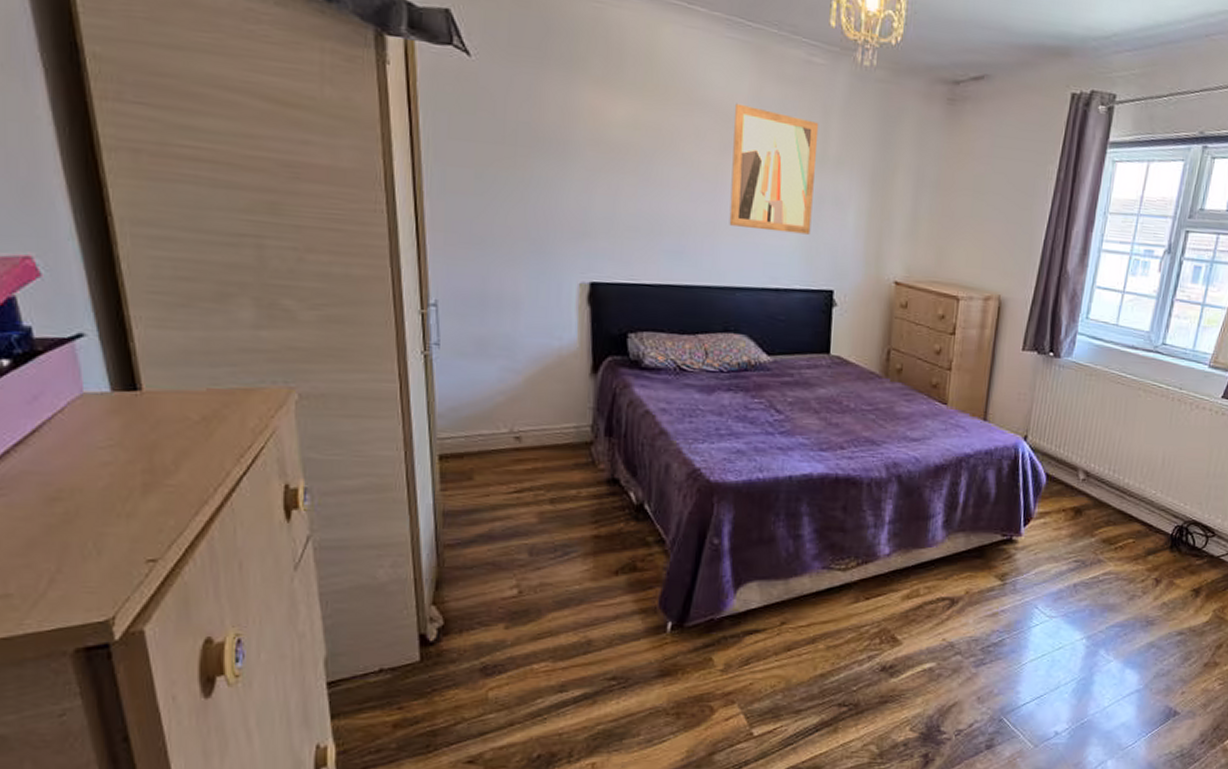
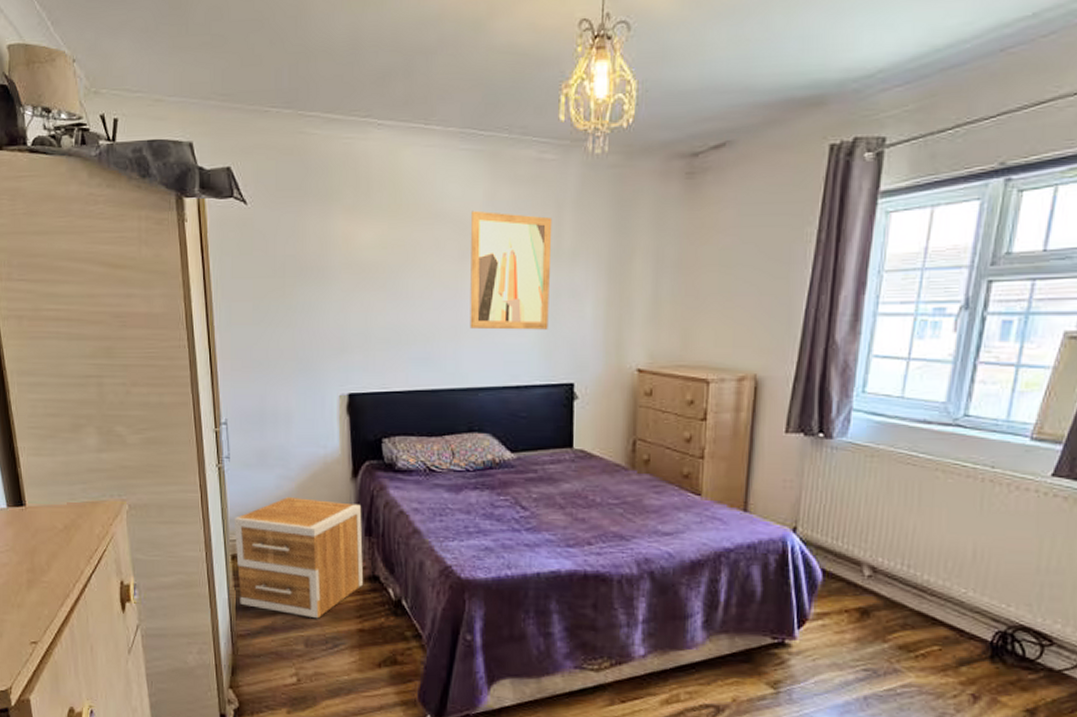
nightstand: none [443,392,602,525] -> present [234,497,364,619]

